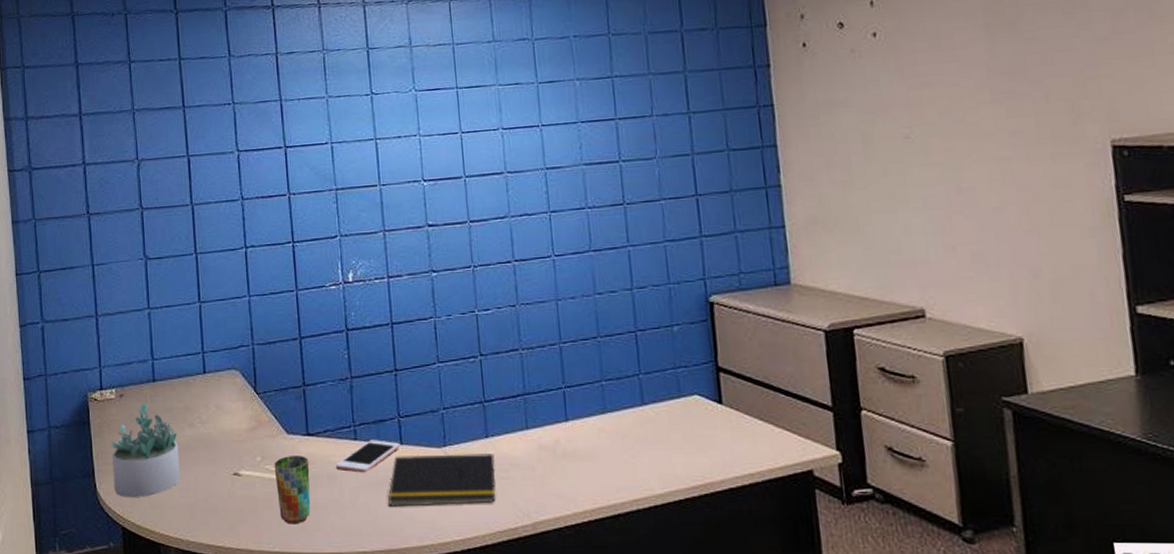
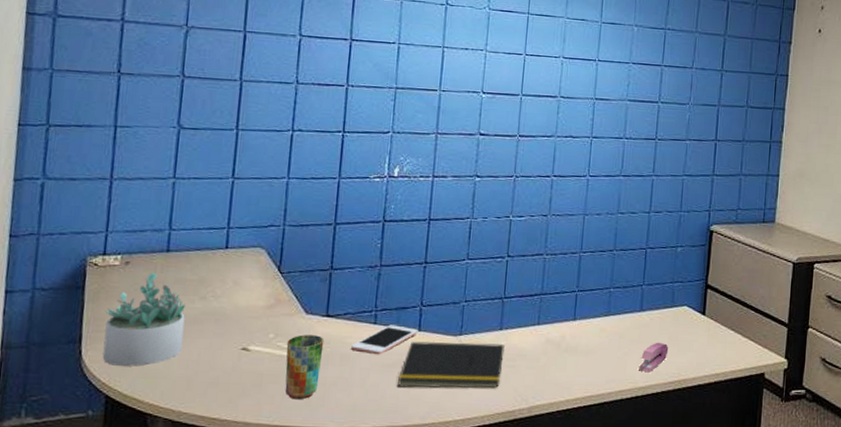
stapler: none [652,440,685,477] -> present [639,342,669,373]

